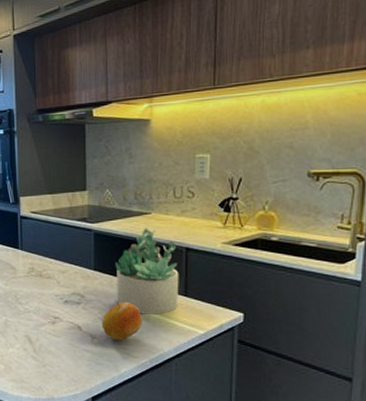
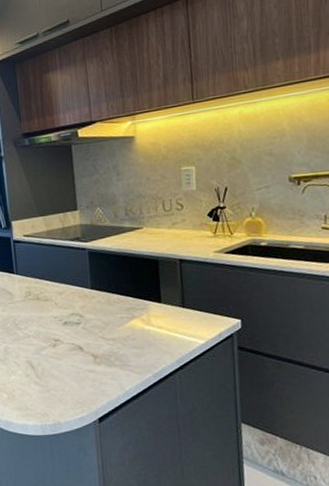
fruit: present [101,301,143,340] -> none [102,317,143,358]
succulent plant: present [115,228,179,315] -> none [111,242,177,329]

